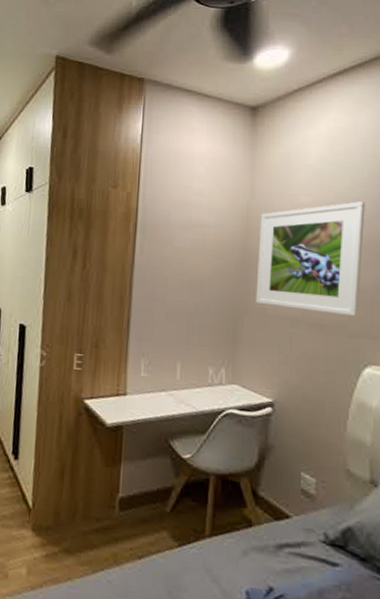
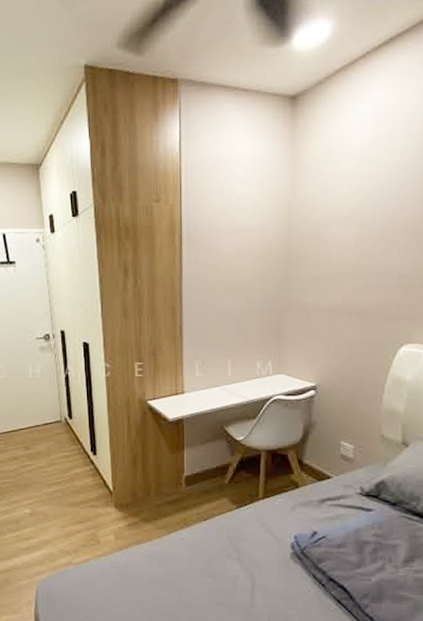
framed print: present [256,201,365,317] -> none [299,185,407,301]

